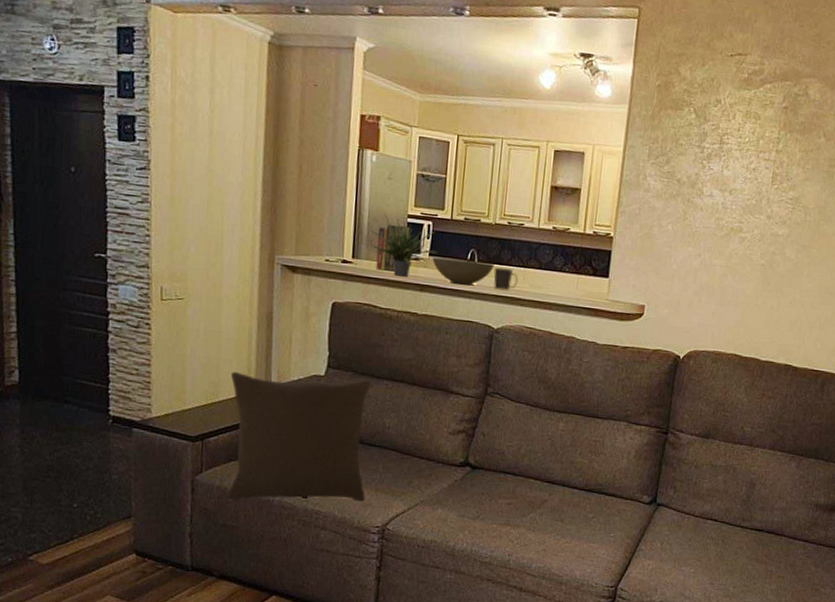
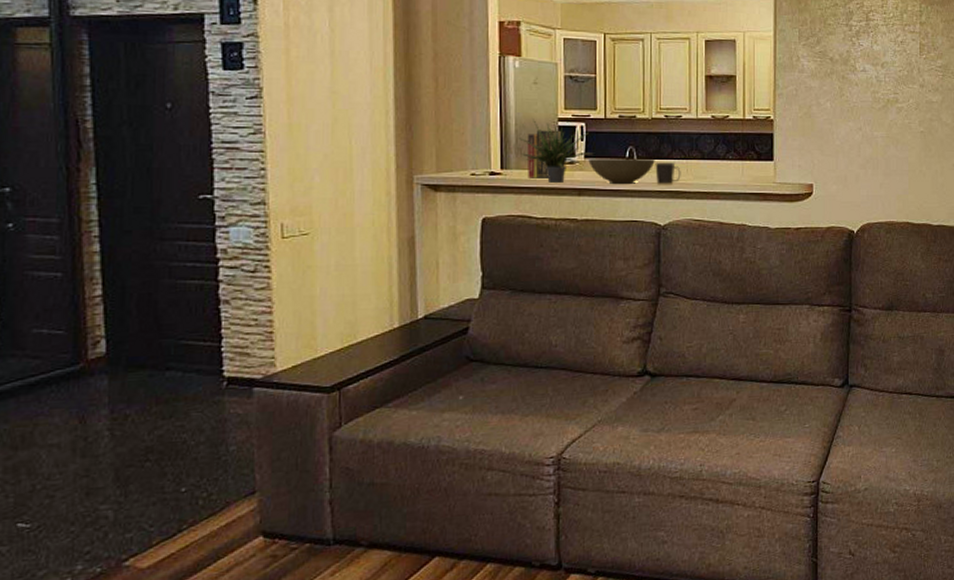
pillow: present [227,371,373,502] -> none [369,295,535,453]

